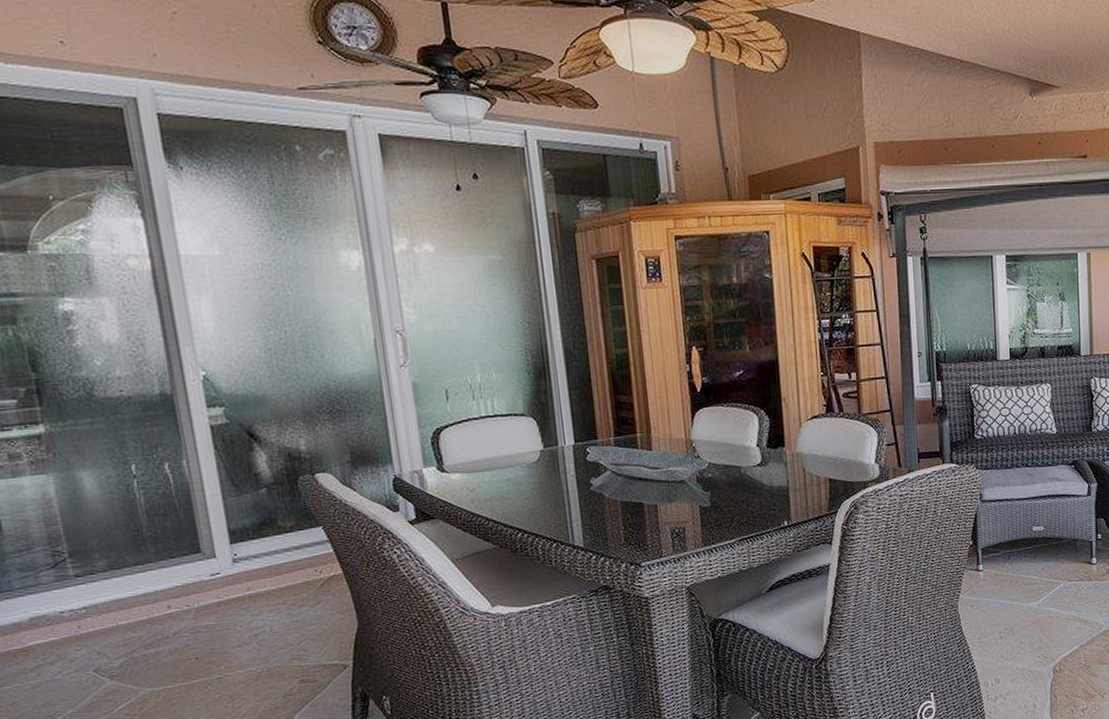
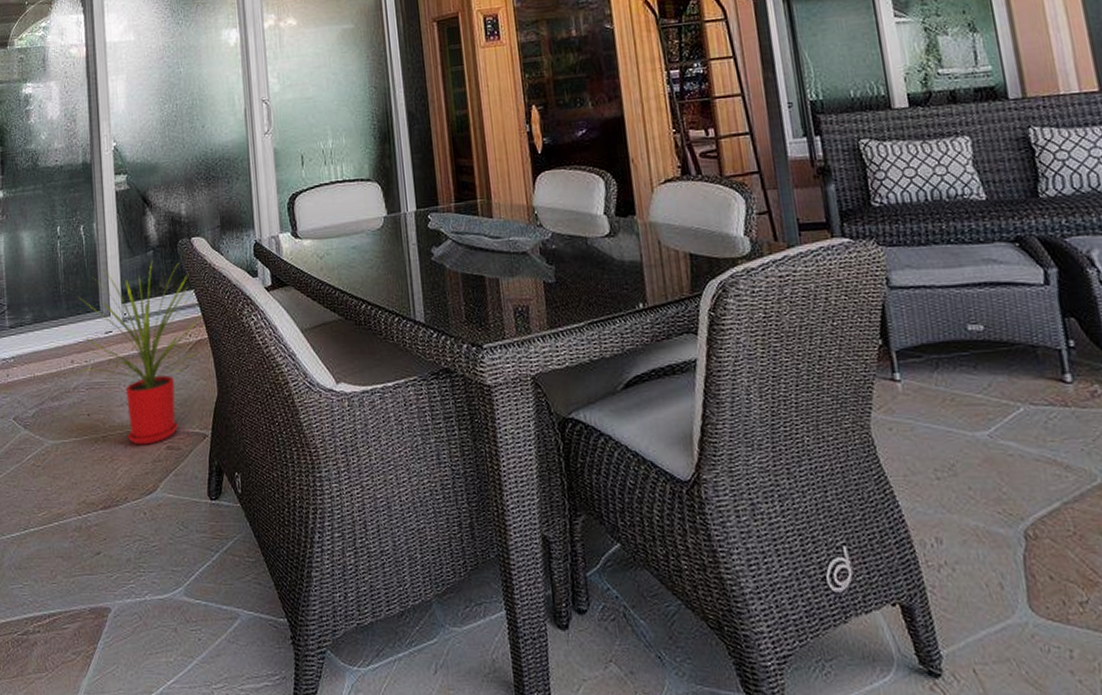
house plant: none [169,499,339,682] -> present [77,261,206,445]

